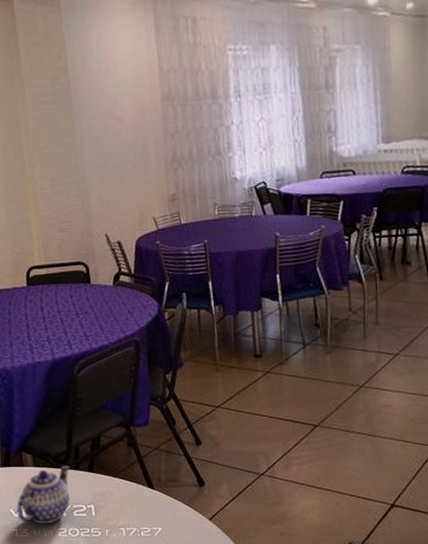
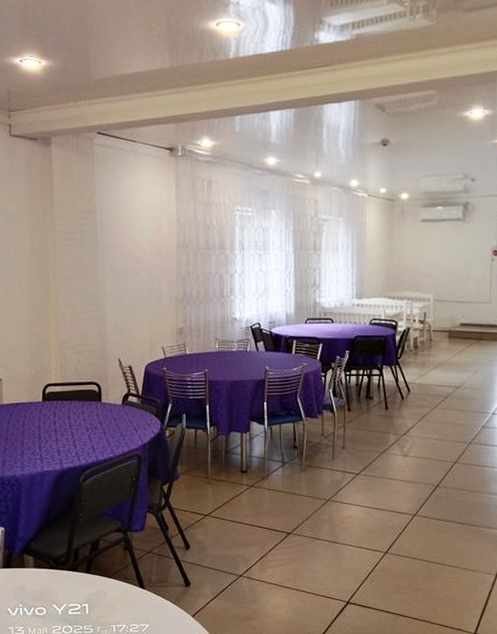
teapot: present [16,465,70,524] -> none [14,567,69,622]

